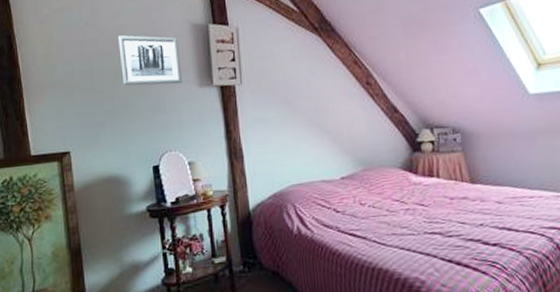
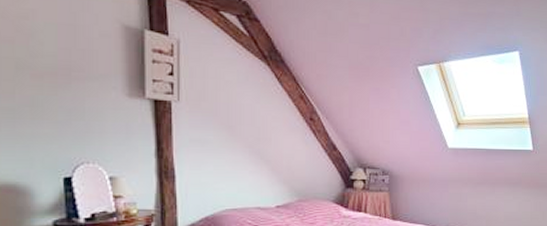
wall art: present [118,35,182,86] -> none [24,22,107,91]

